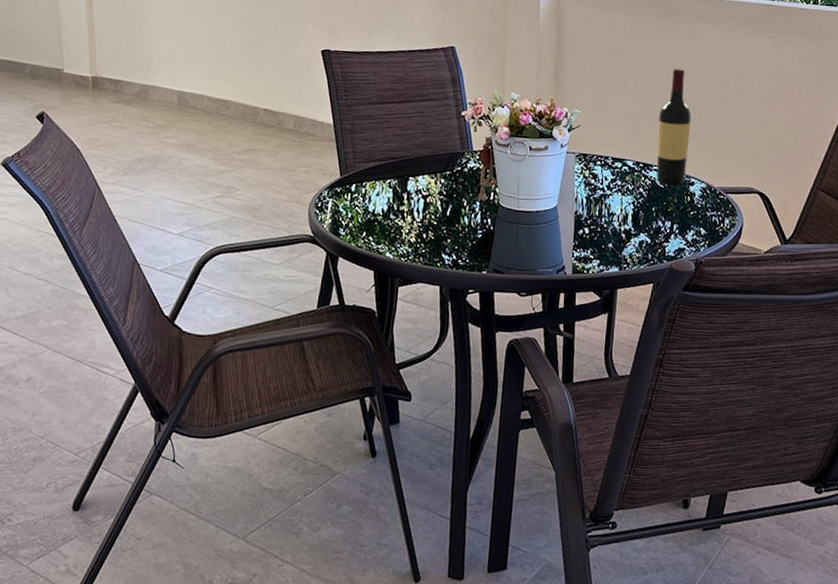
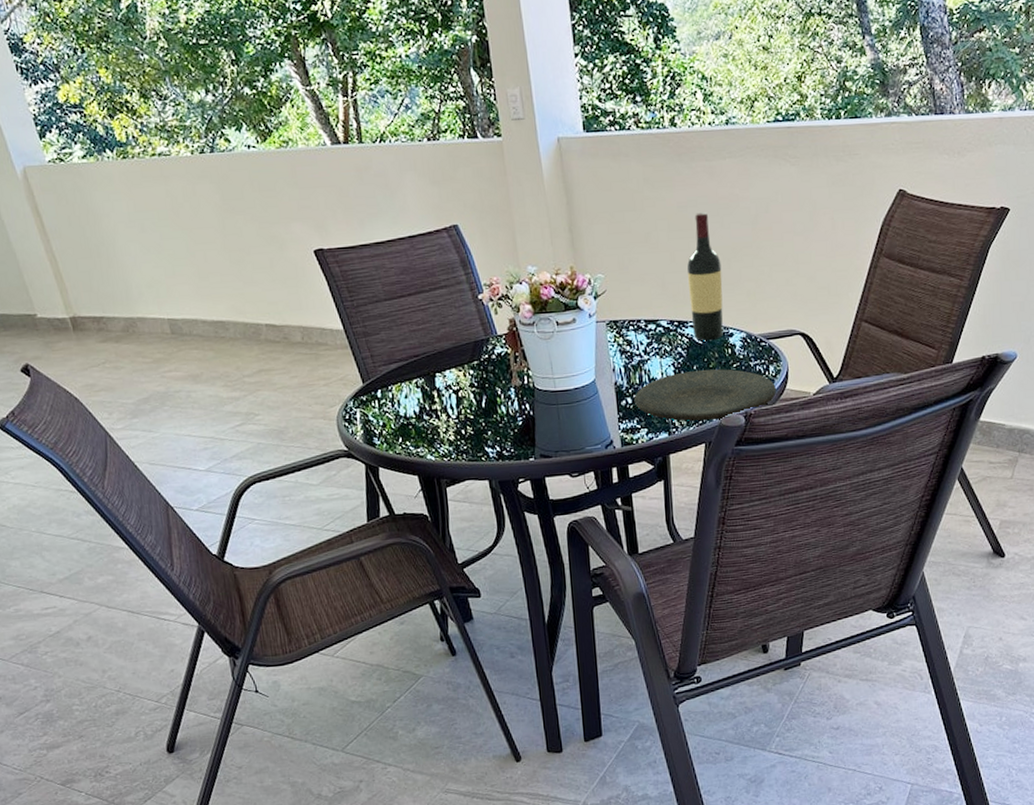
plate: none [590,211,730,263] -> present [634,369,777,421]

